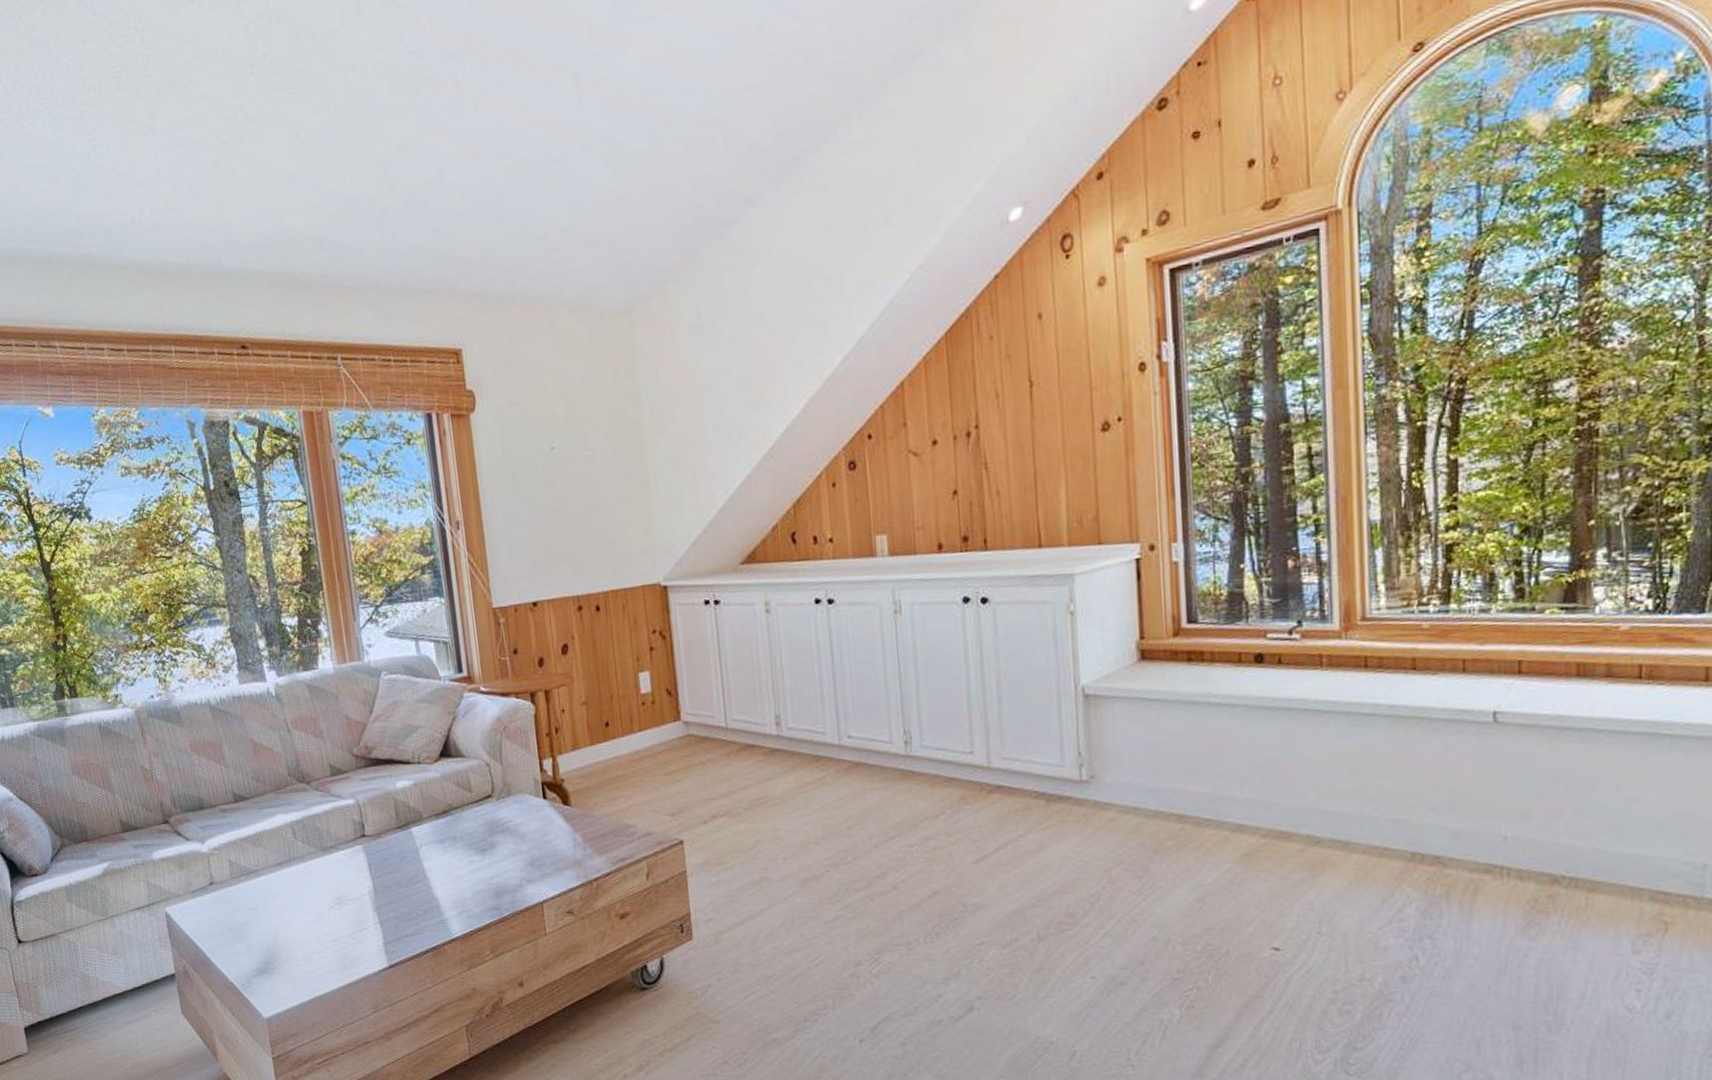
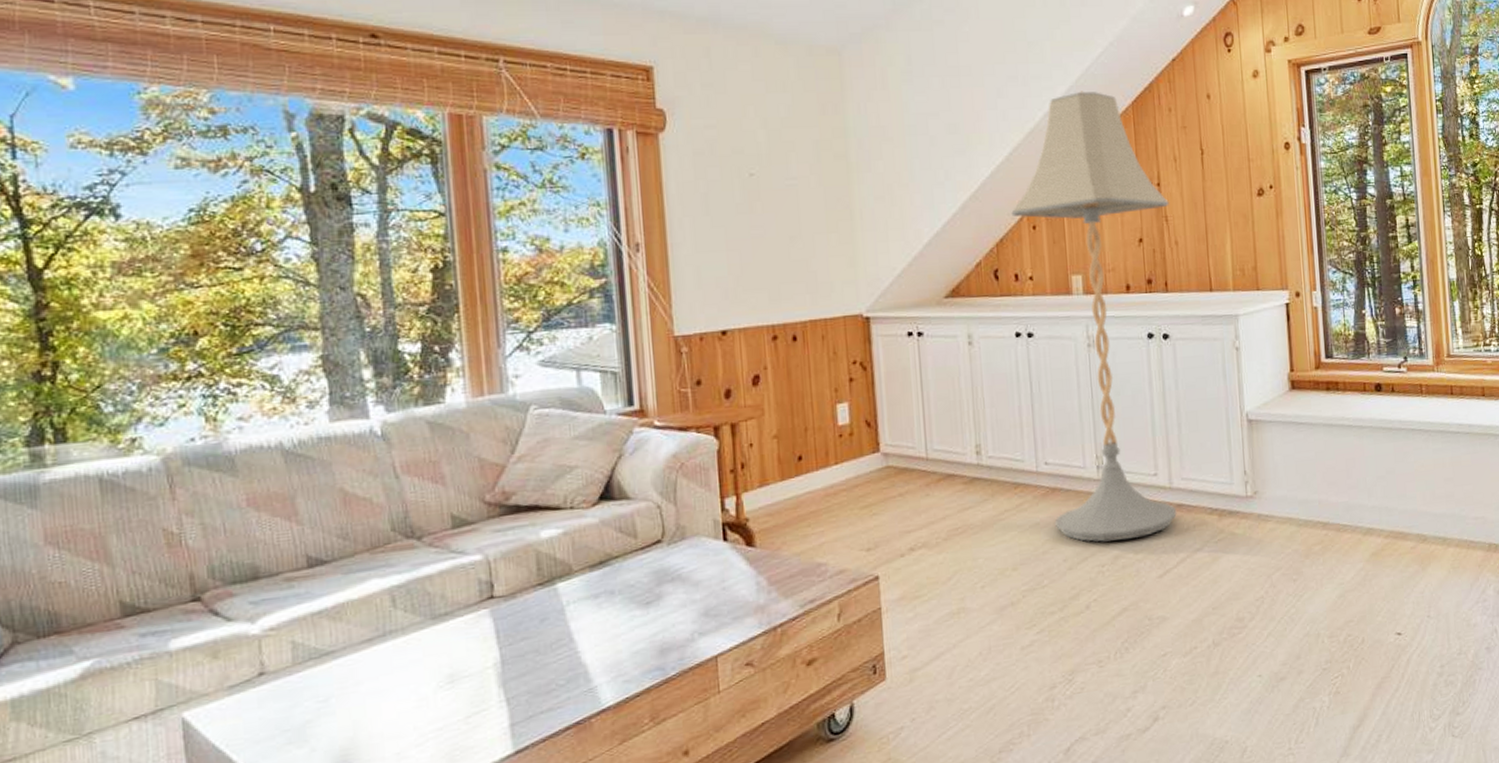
floor lamp: none [809,325,996,821] -> present [1011,91,1177,542]

